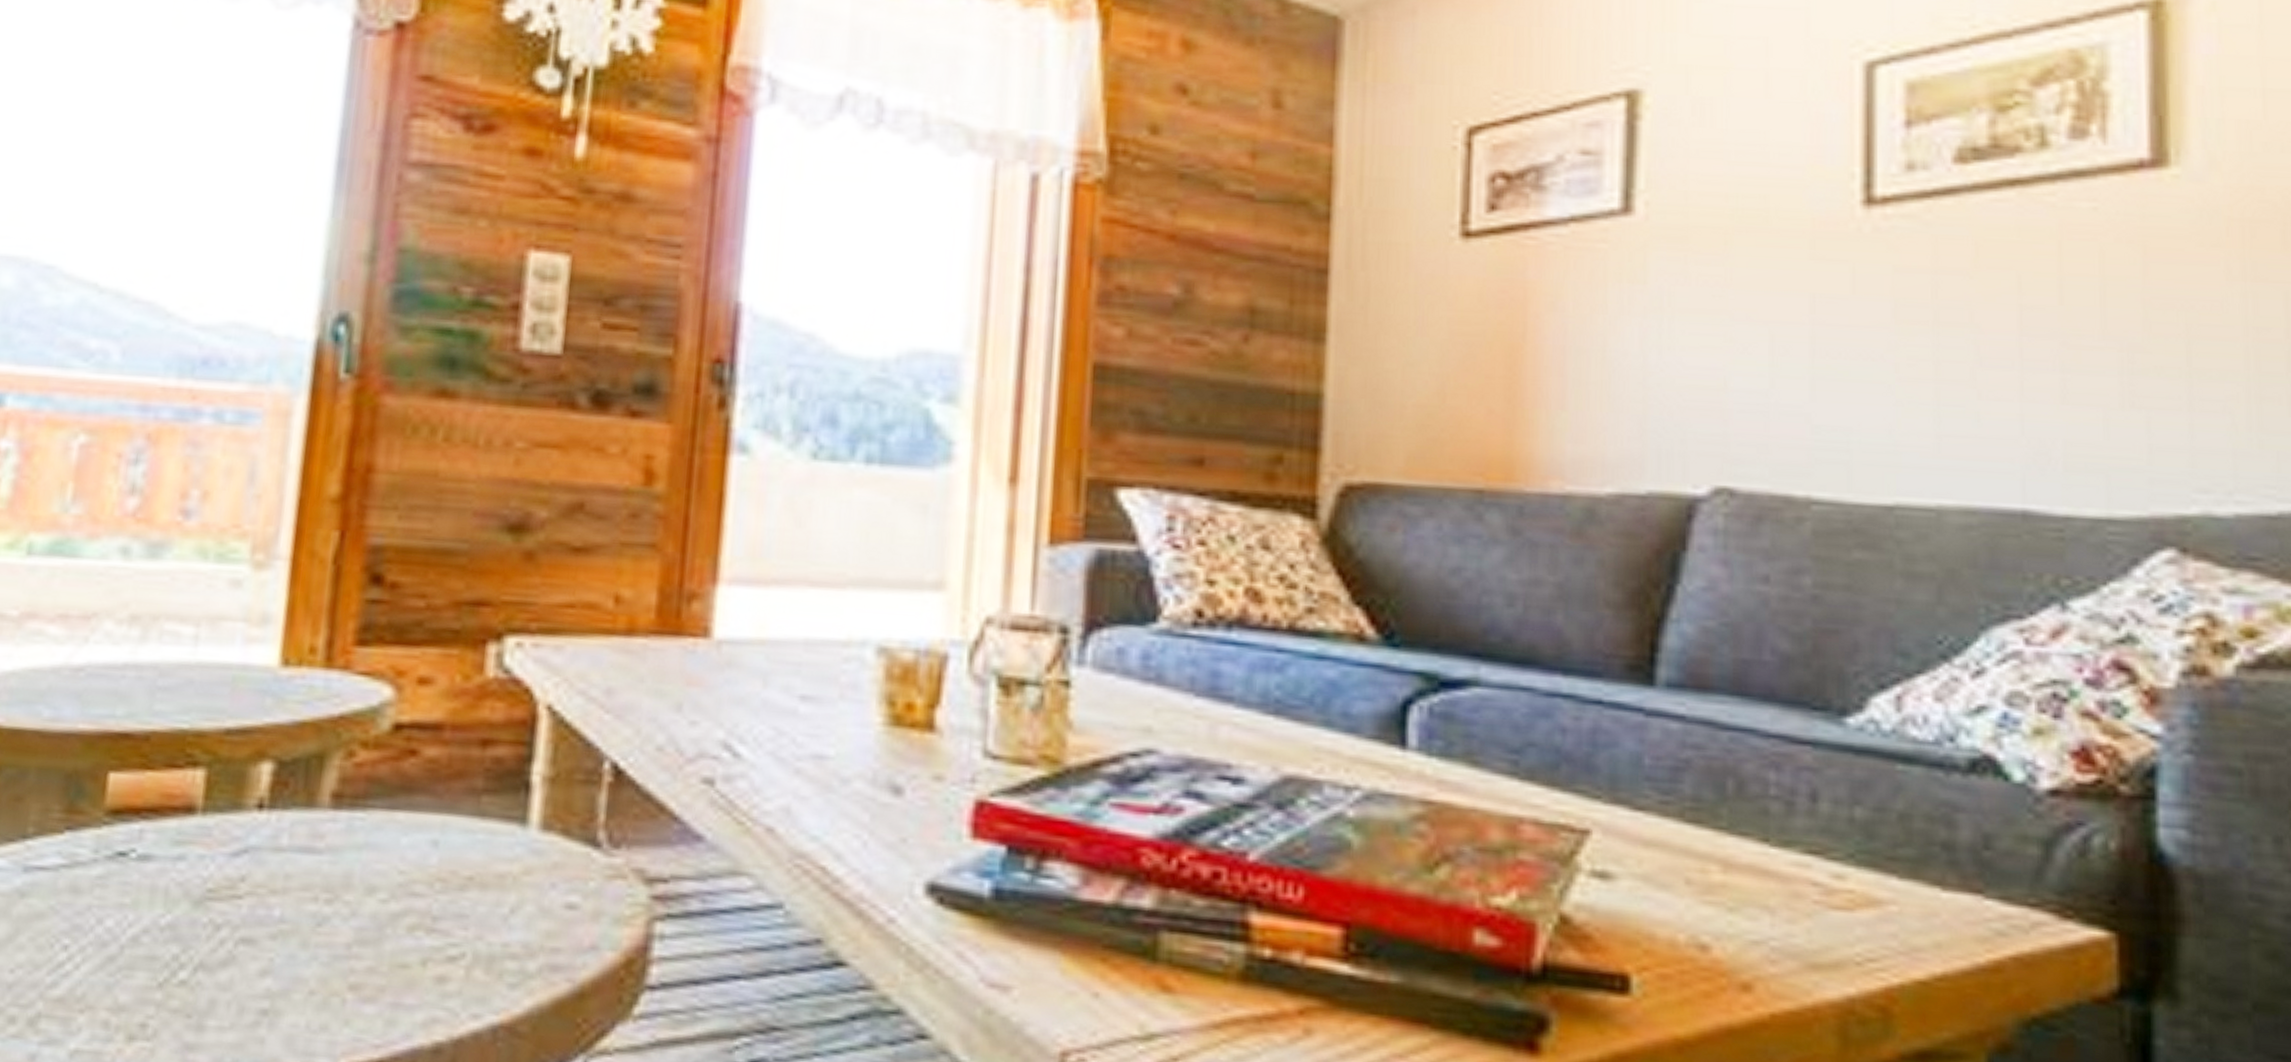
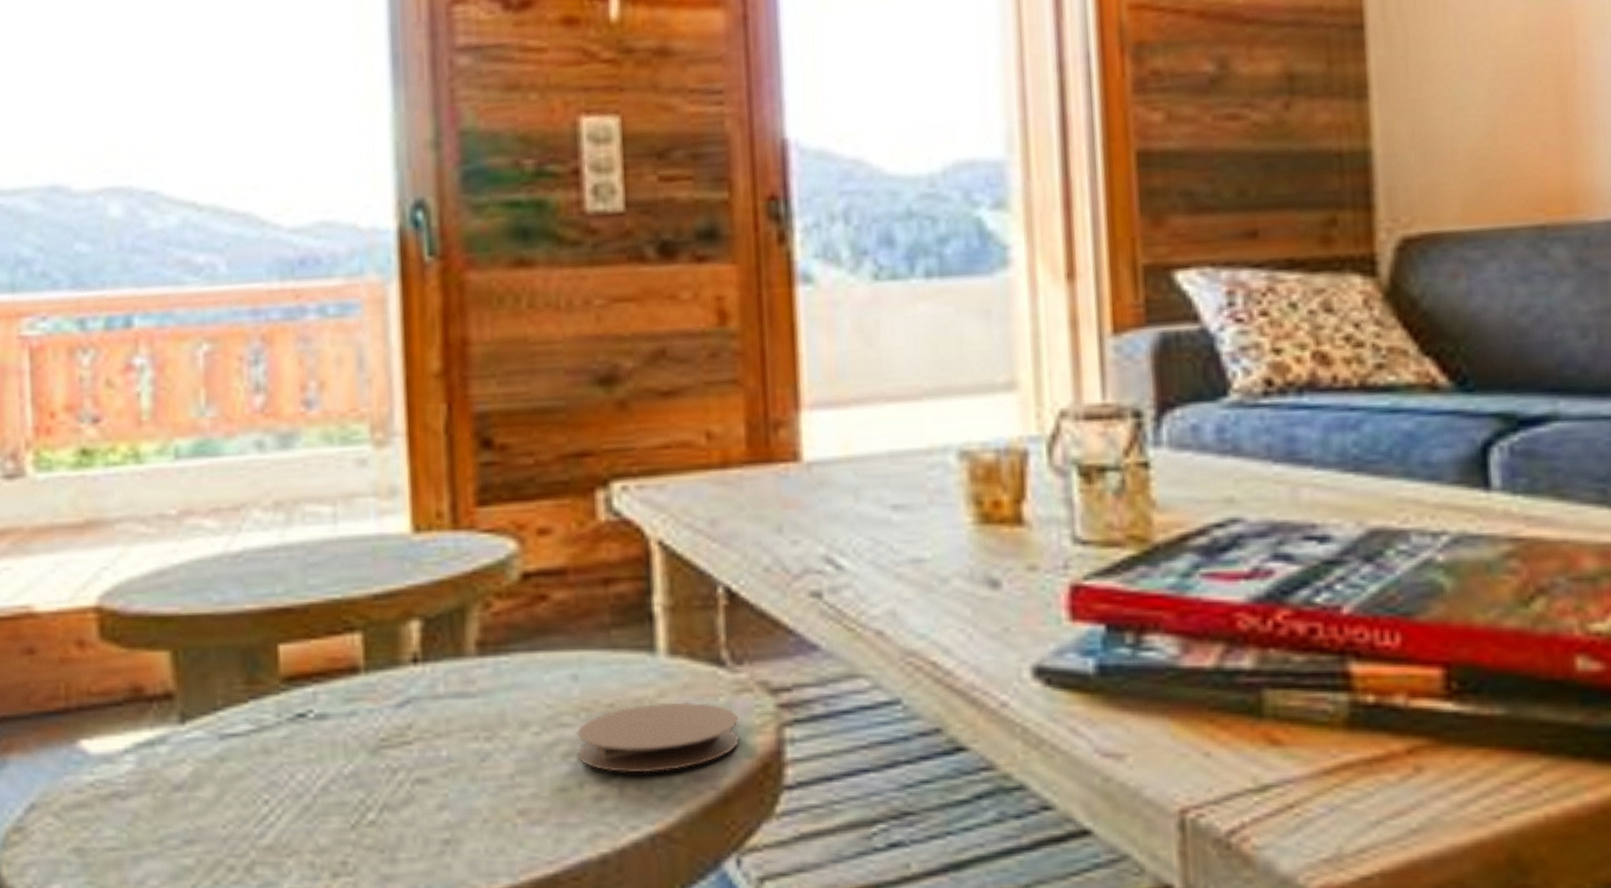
coaster: none [425,880,607,957] -> present [576,702,739,773]

